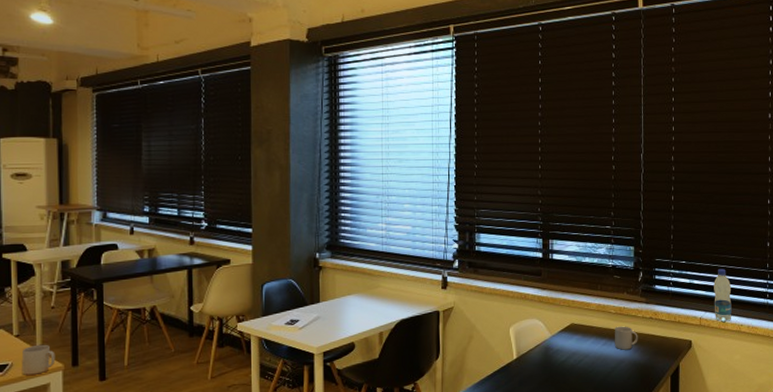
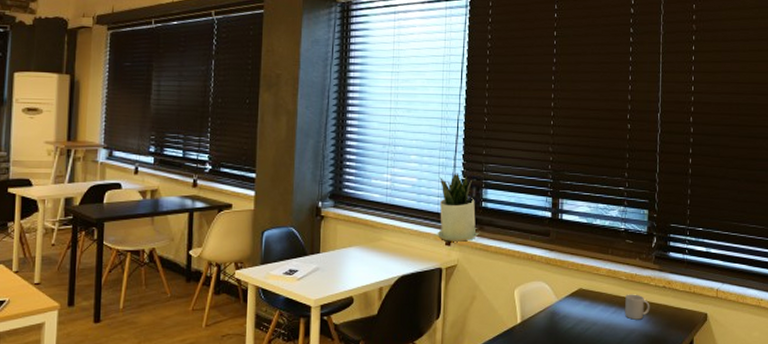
mug: present [21,344,56,375] -> none [18,282,52,313]
planter: none [433,219,474,285] -> present [438,173,479,242]
bottle: present [714,269,732,323] -> none [732,238,751,296]

